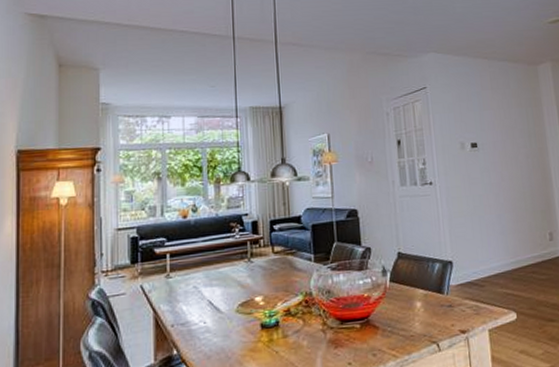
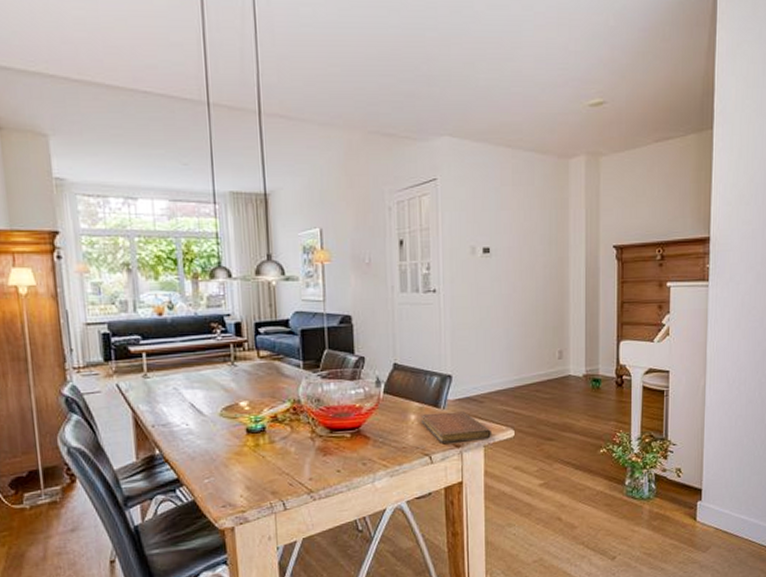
notebook: none [426,296,495,330] -> present [420,411,491,443]

